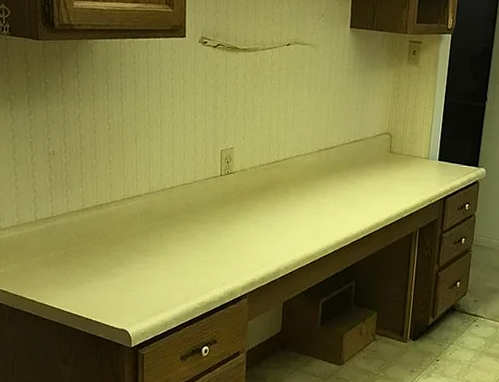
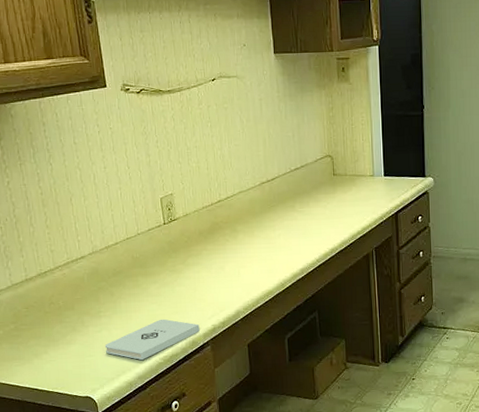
notepad: none [147,266,240,303] -> present [105,319,200,361]

